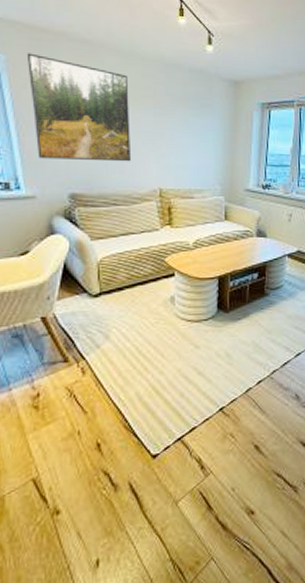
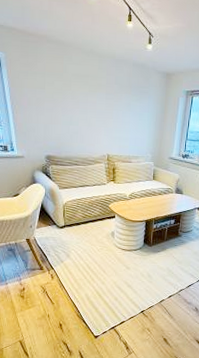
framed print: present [26,53,132,162] -> none [19,52,89,134]

